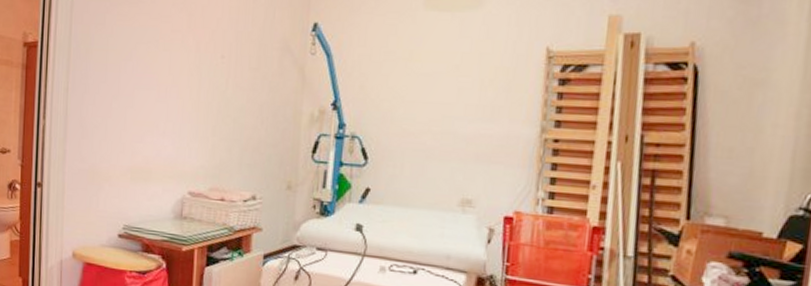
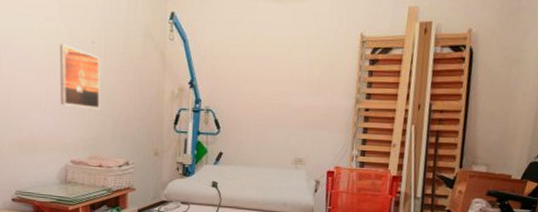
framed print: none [182,58,229,134] -> present [60,44,100,110]

